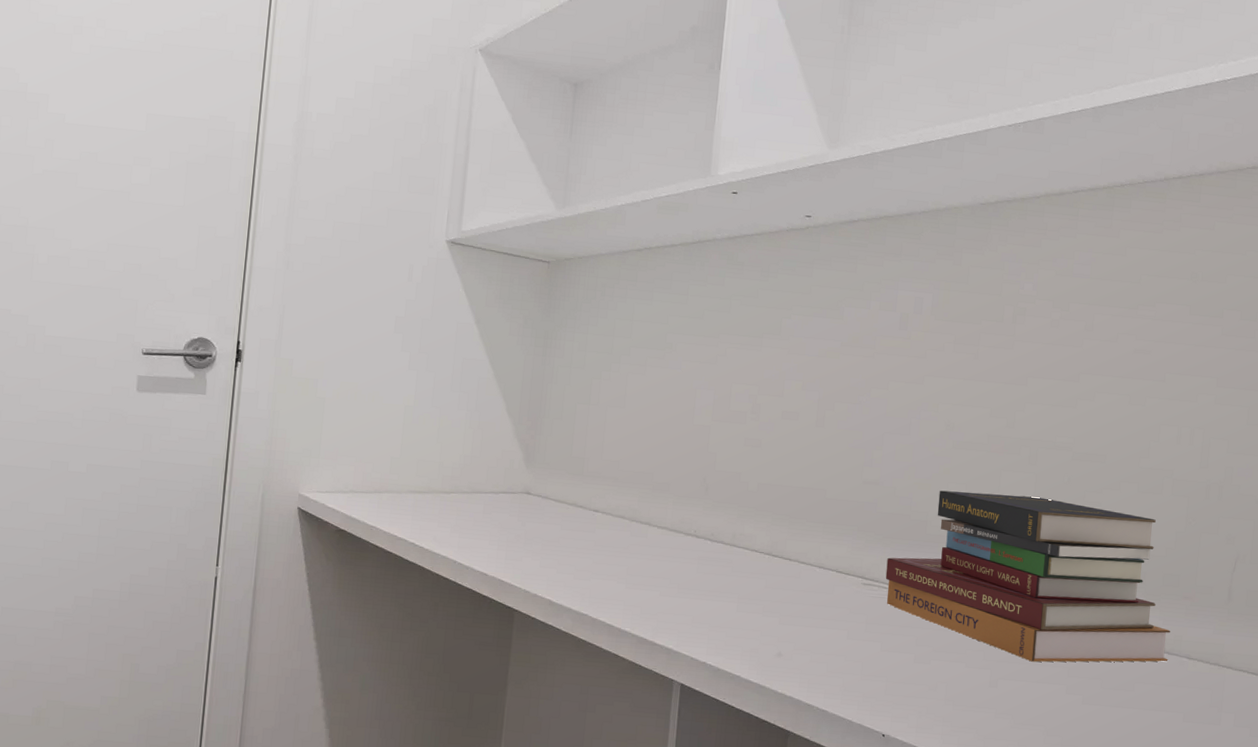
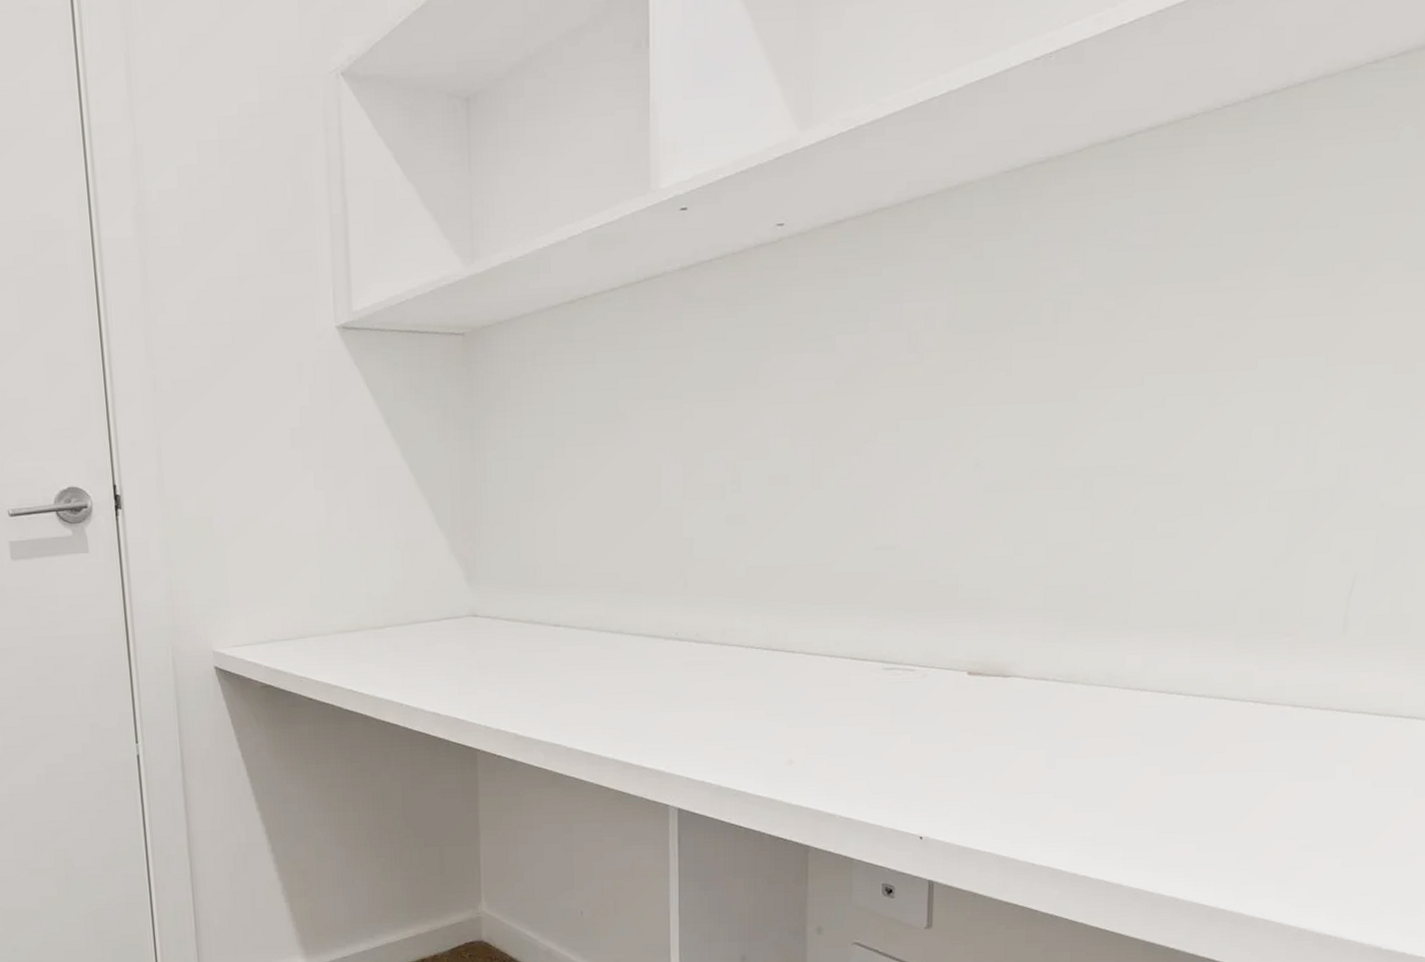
books: present [885,490,1170,662] -> none [911,537,1269,734]

